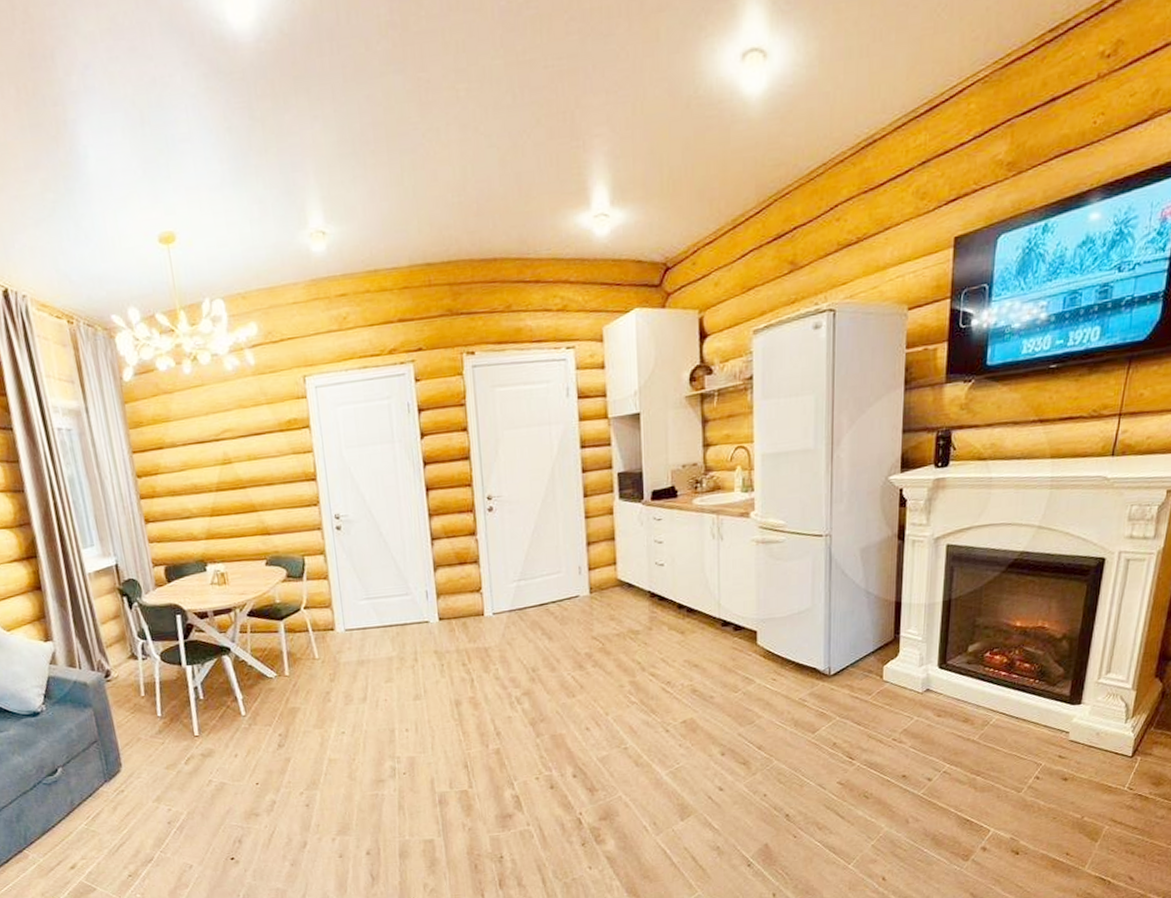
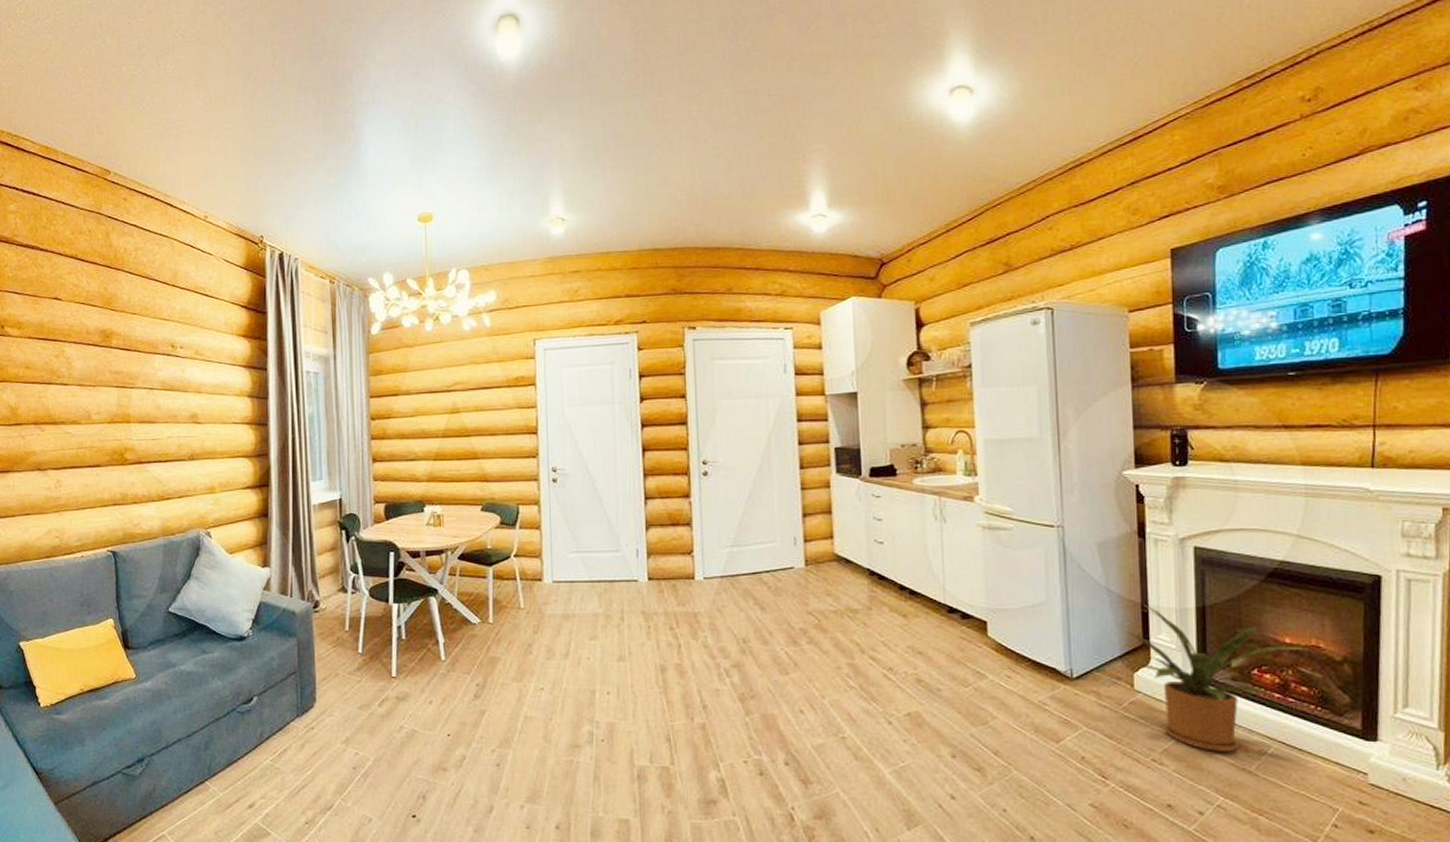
house plant: none [872,602,1037,727] -> present [1120,603,1312,752]

